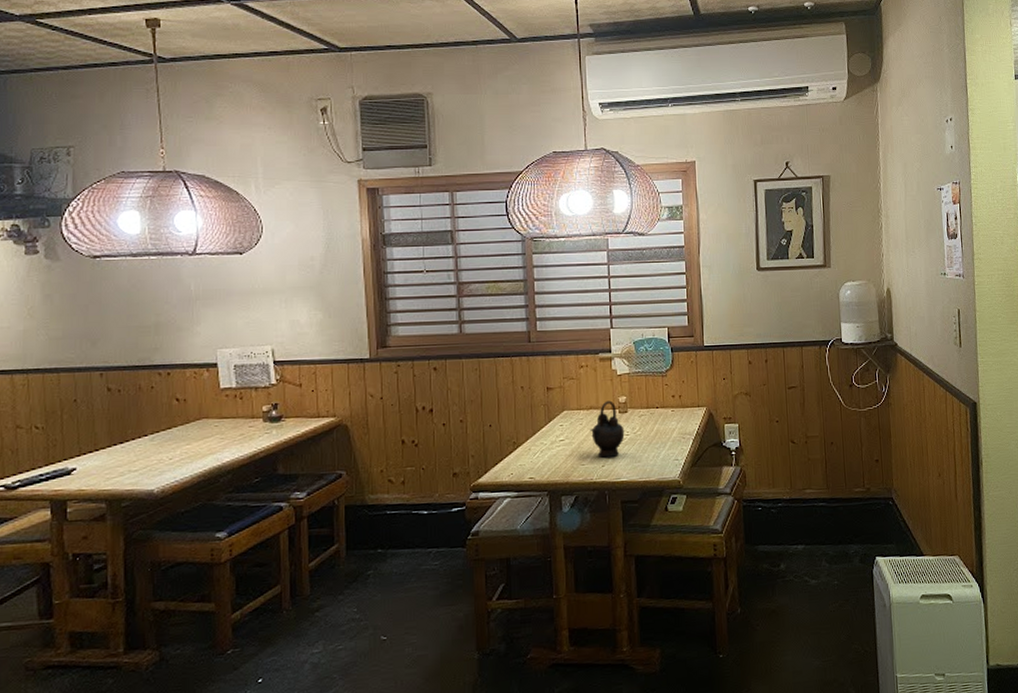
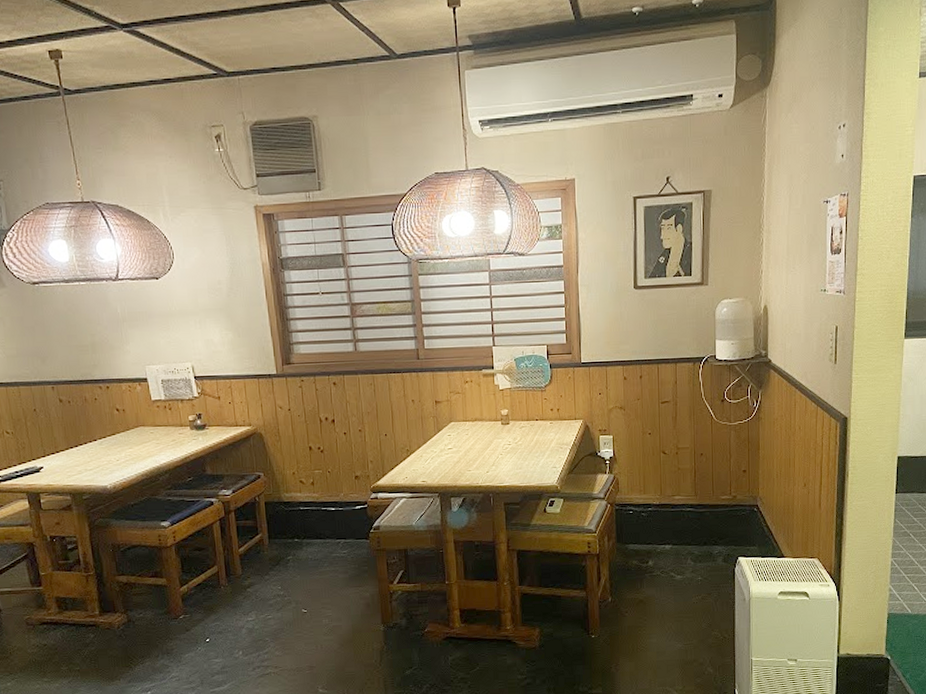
teapot: present [590,400,625,458] -> none [475,413,507,464]

